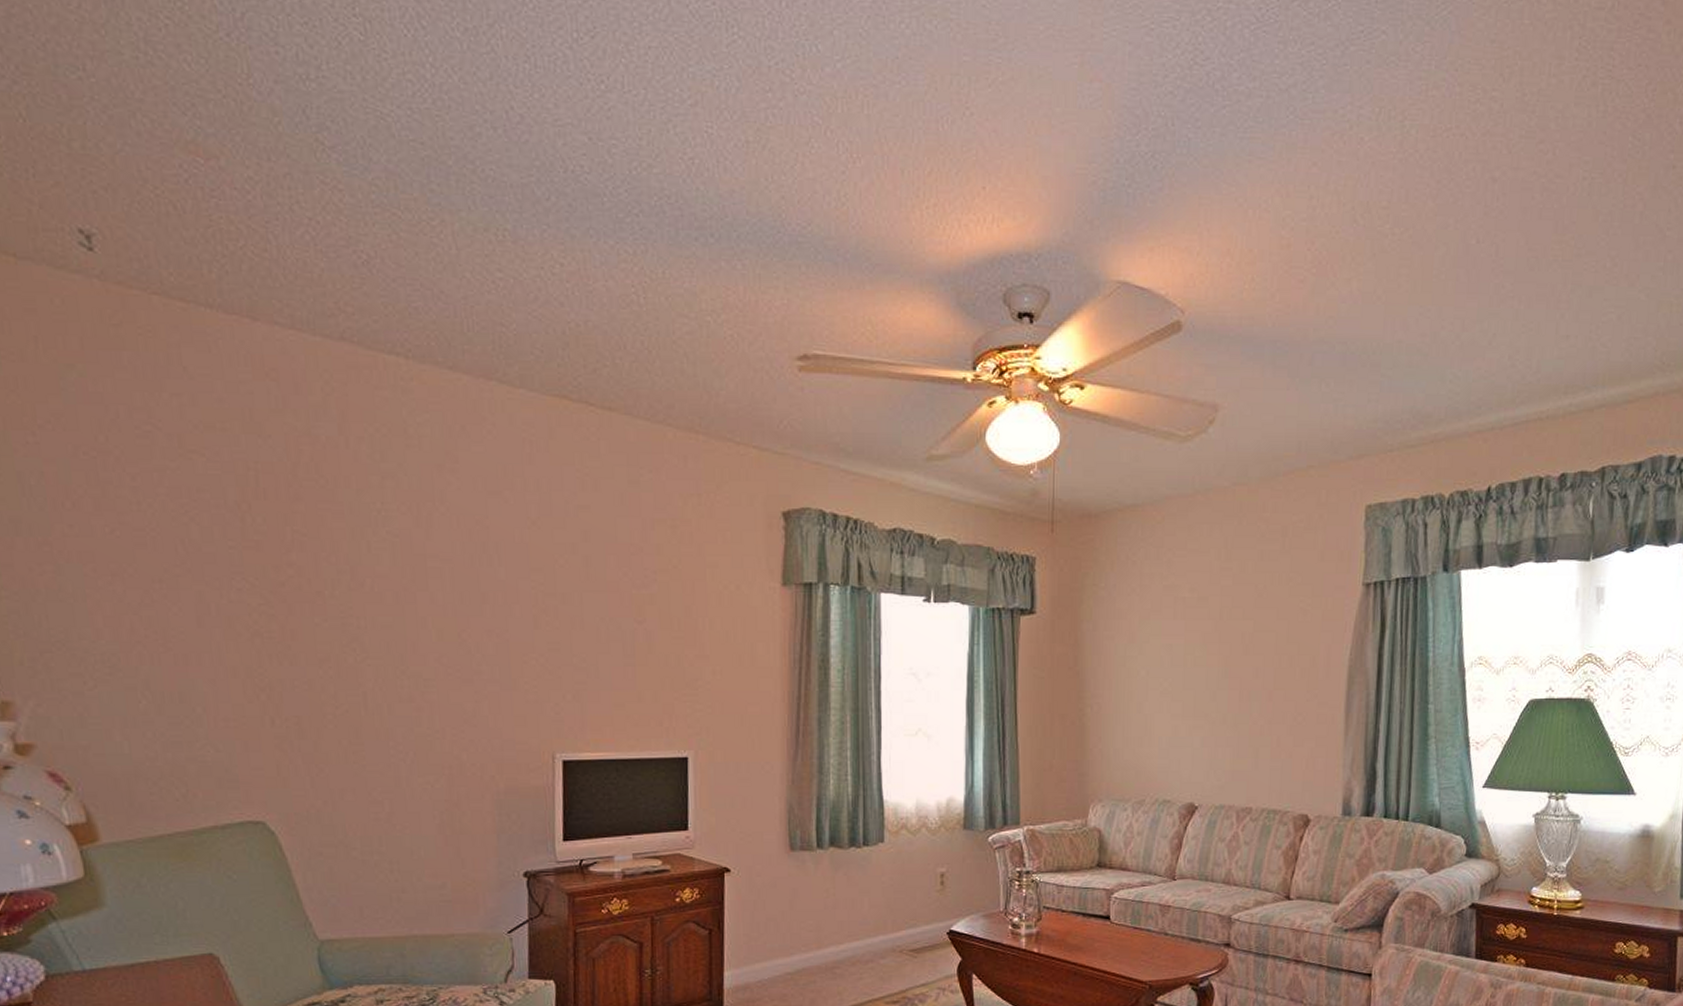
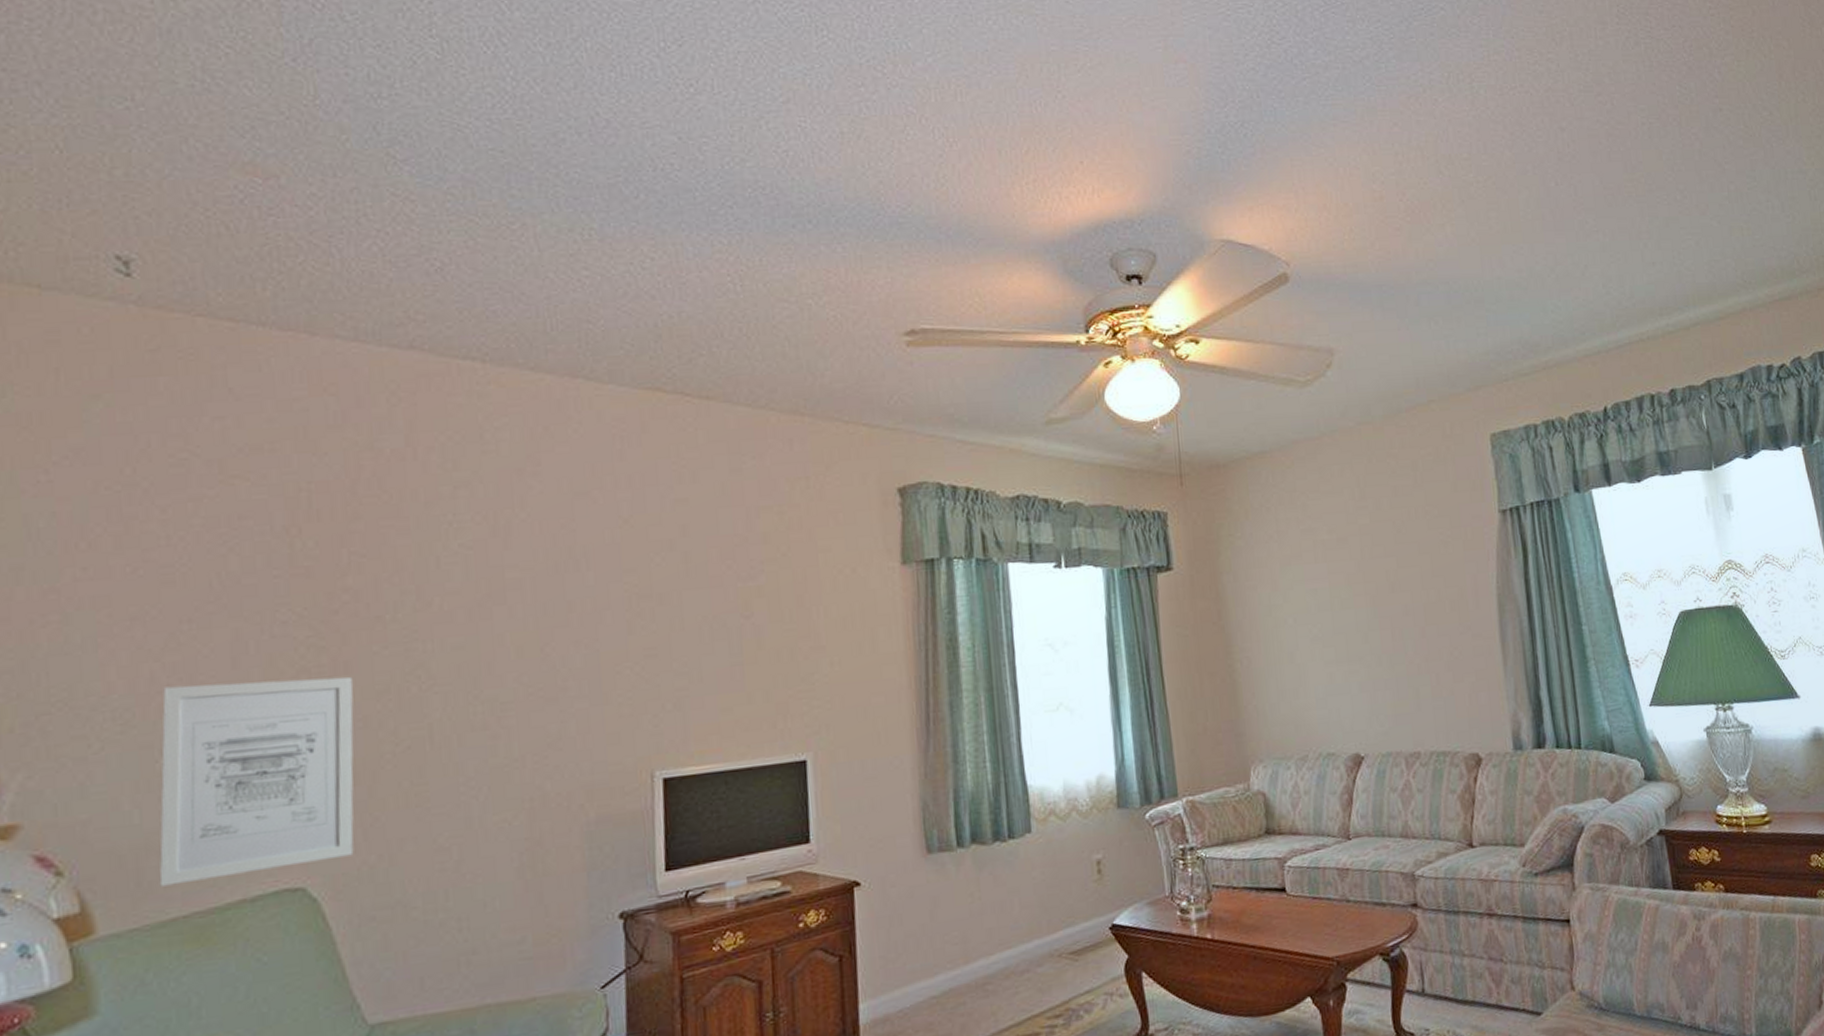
wall art: none [141,638,304,808] -> present [159,676,354,887]

